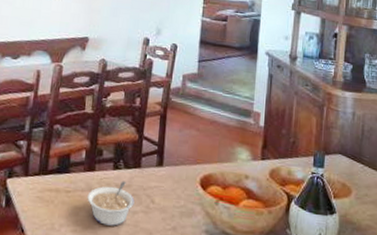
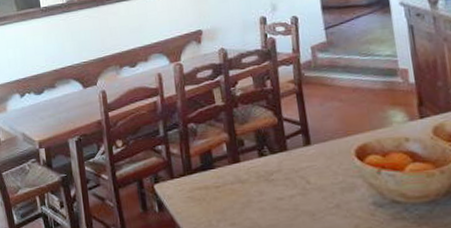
legume: present [87,181,135,226] -> none [238,166,289,214]

